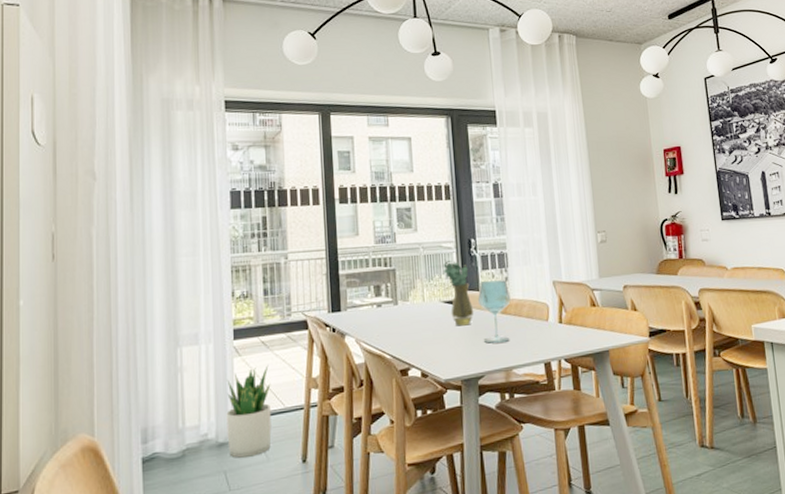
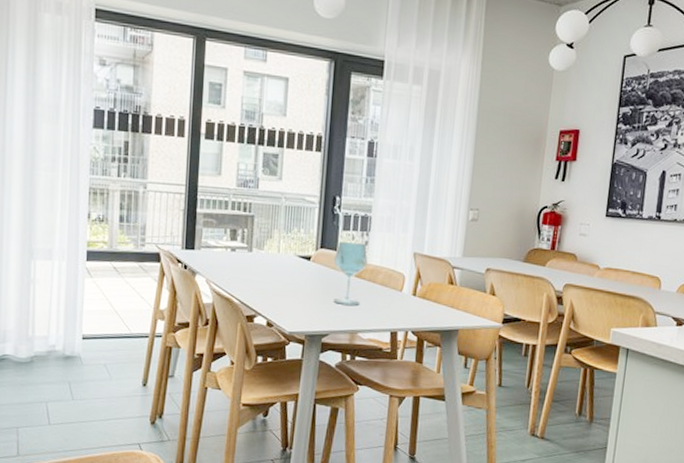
planter: present [226,365,272,458] -> none [73,290,119,373]
vase: present [443,259,474,326] -> none [303,213,329,283]

